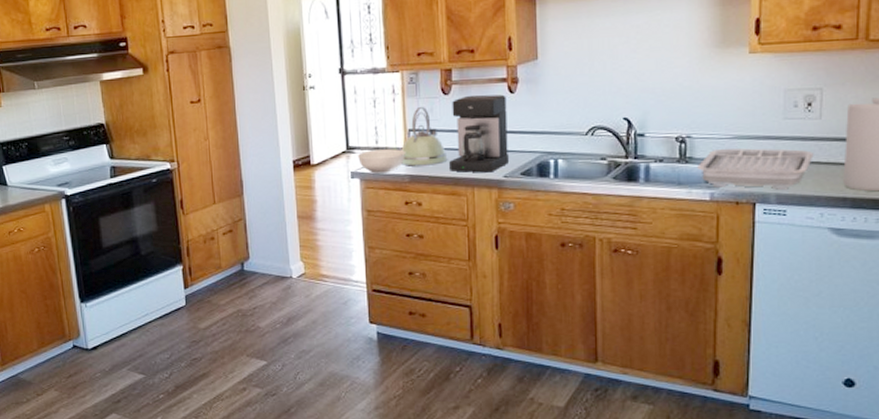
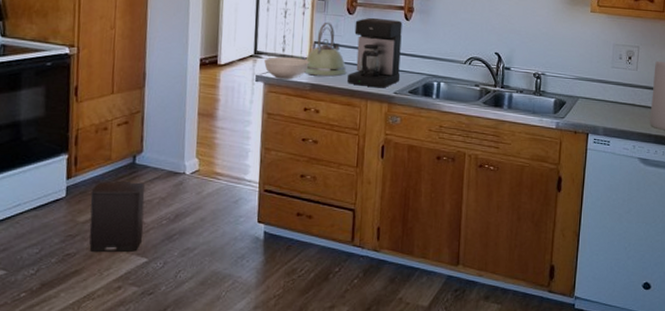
pedal bin: none [207,287,260,356] -> present [89,180,145,252]
dish rack: present [697,148,814,191] -> none [548,86,631,125]

